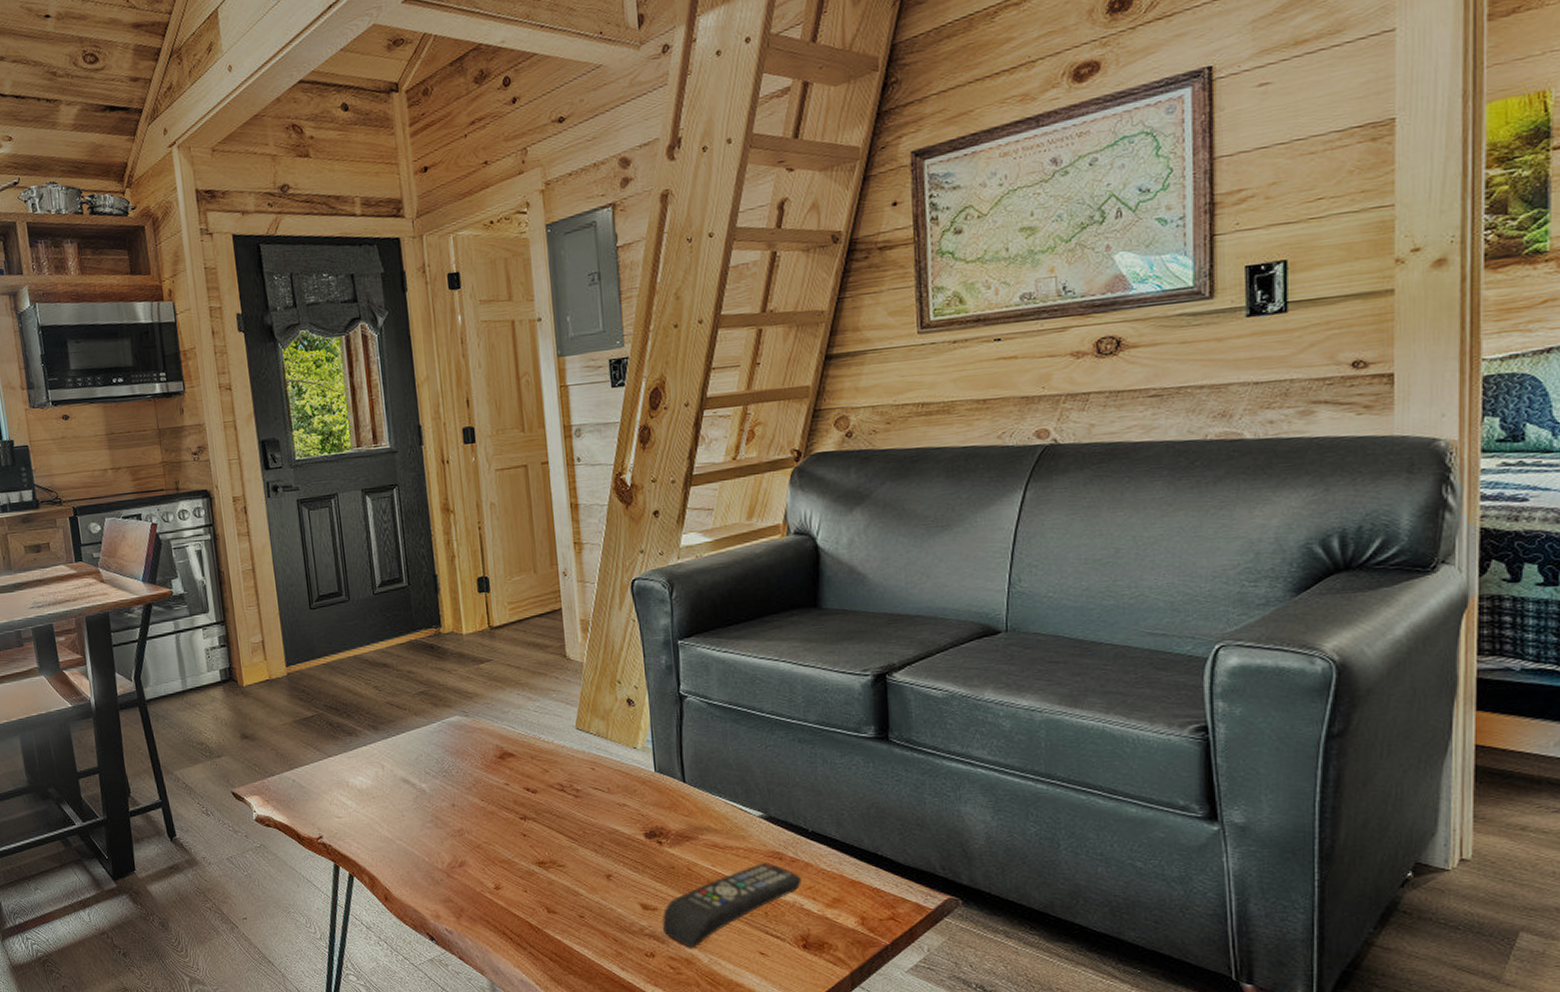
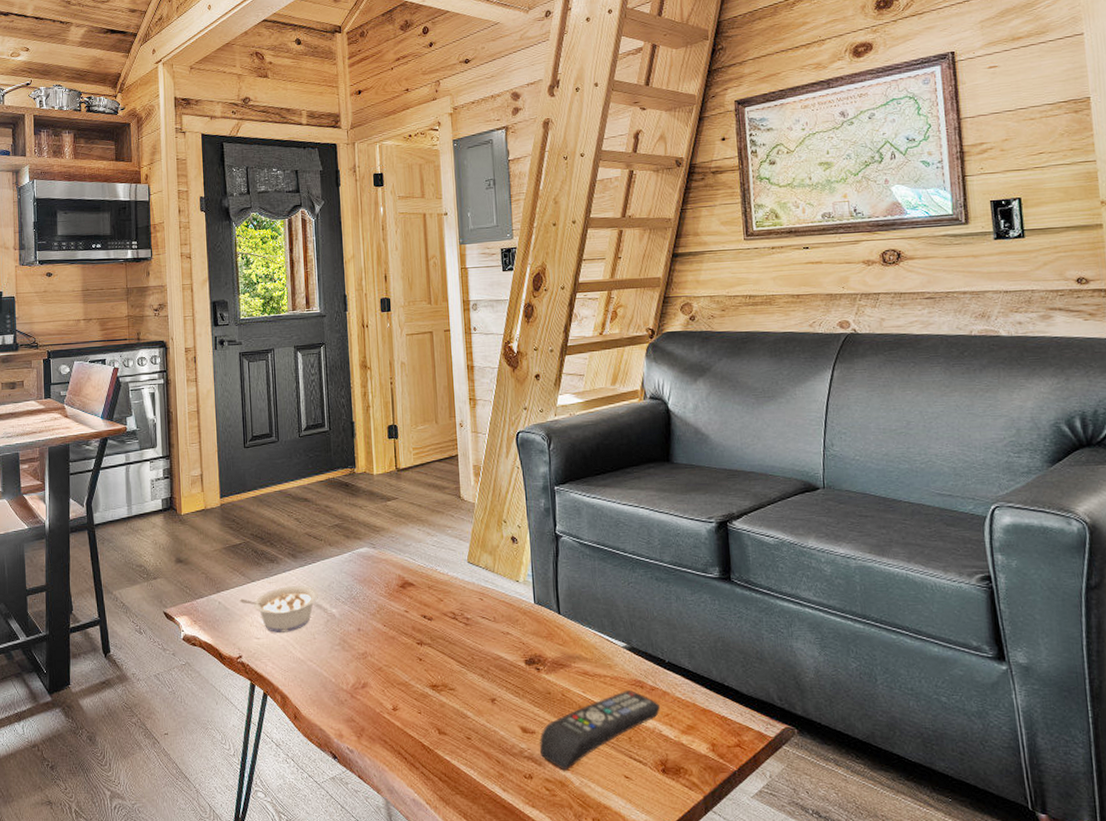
legume: none [316,760,405,811] -> present [240,586,318,633]

